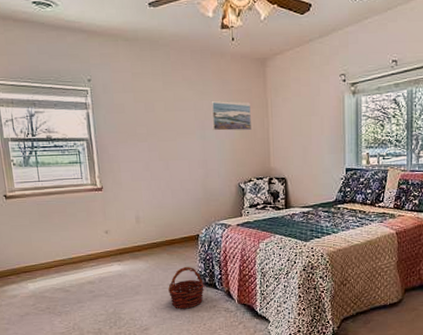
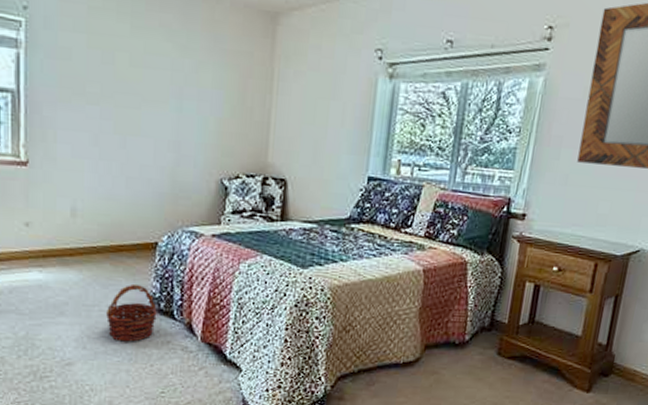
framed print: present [211,100,251,131] -> none [193,60,250,108]

